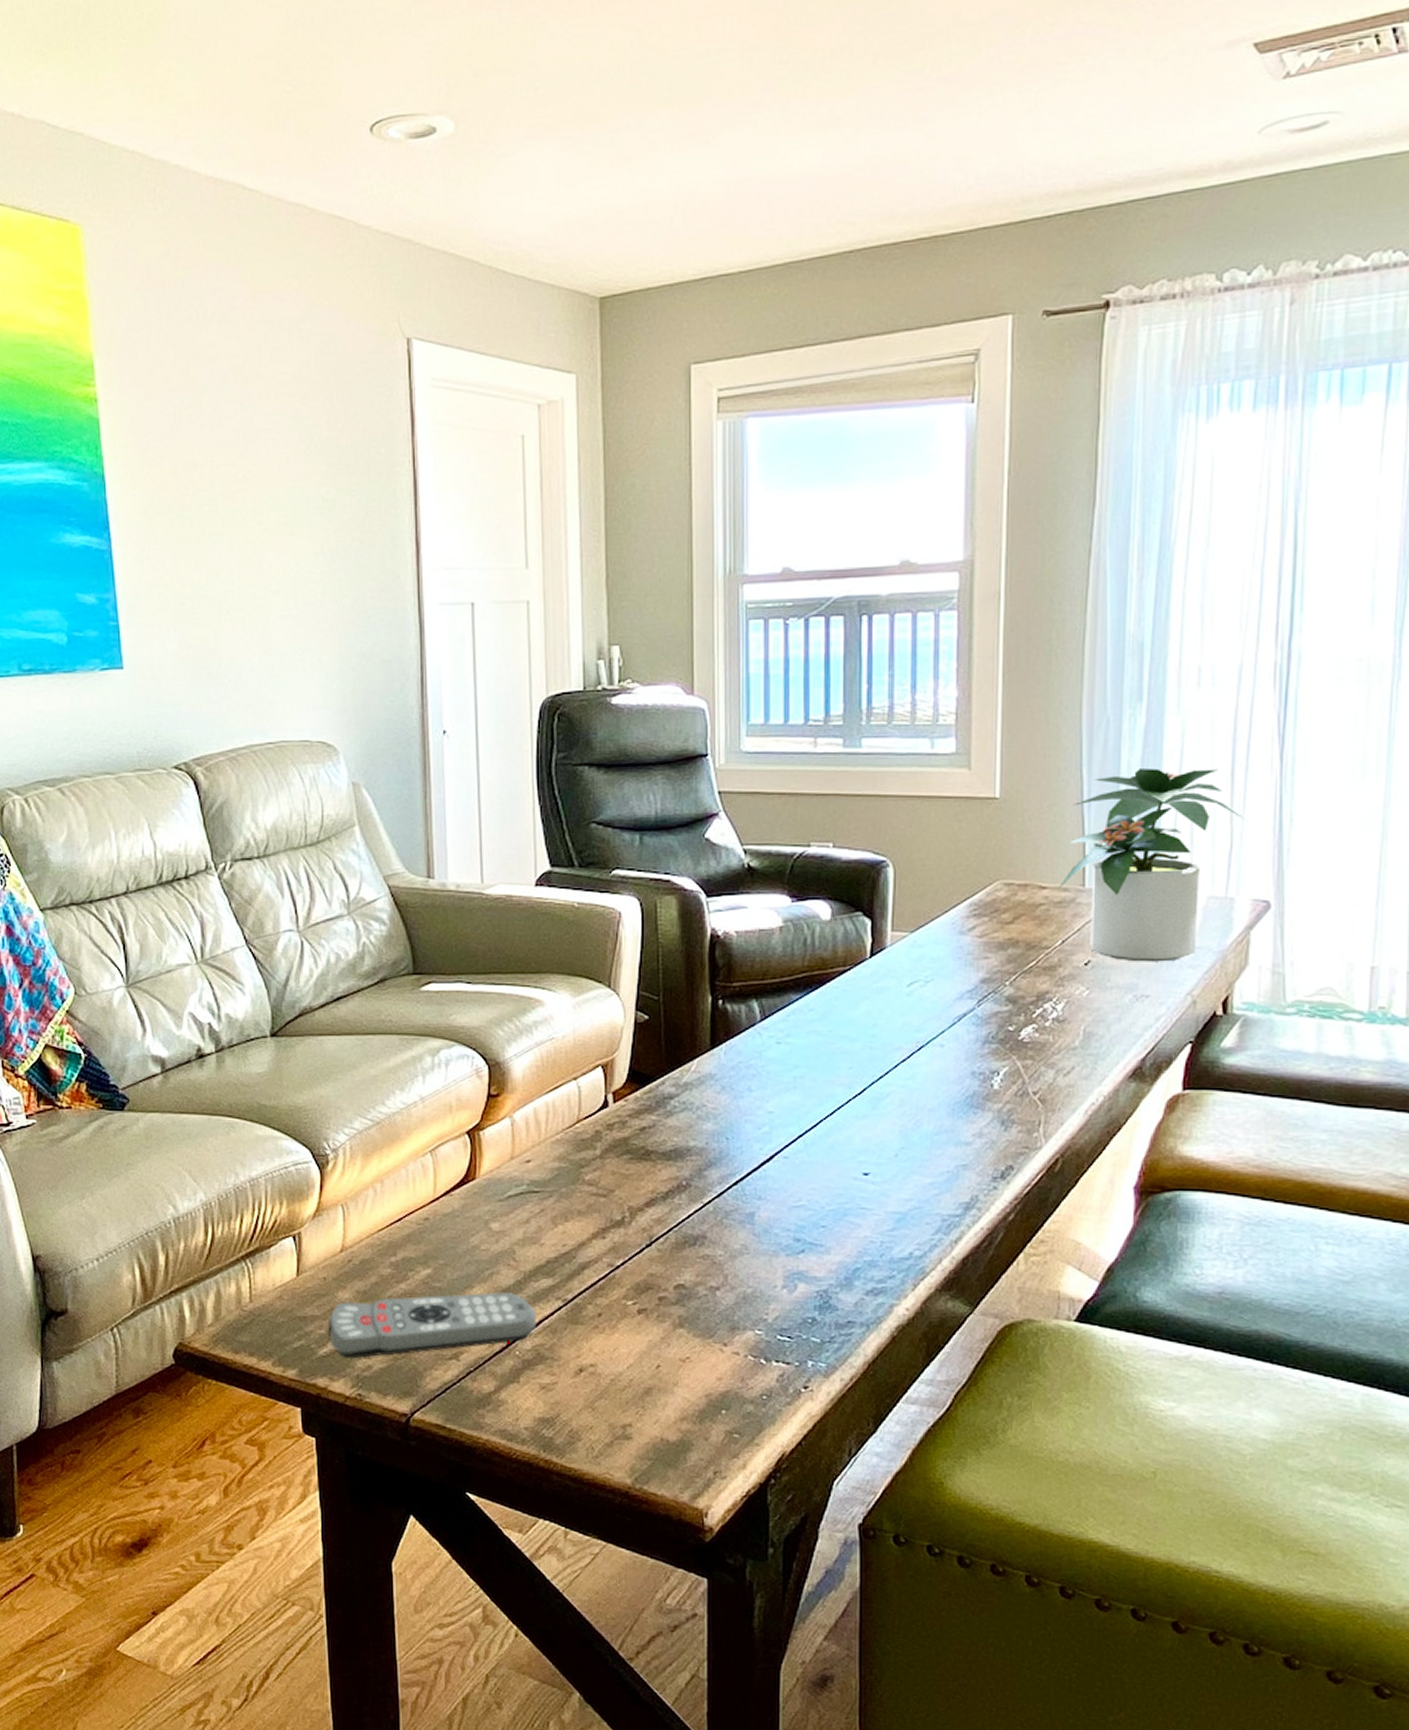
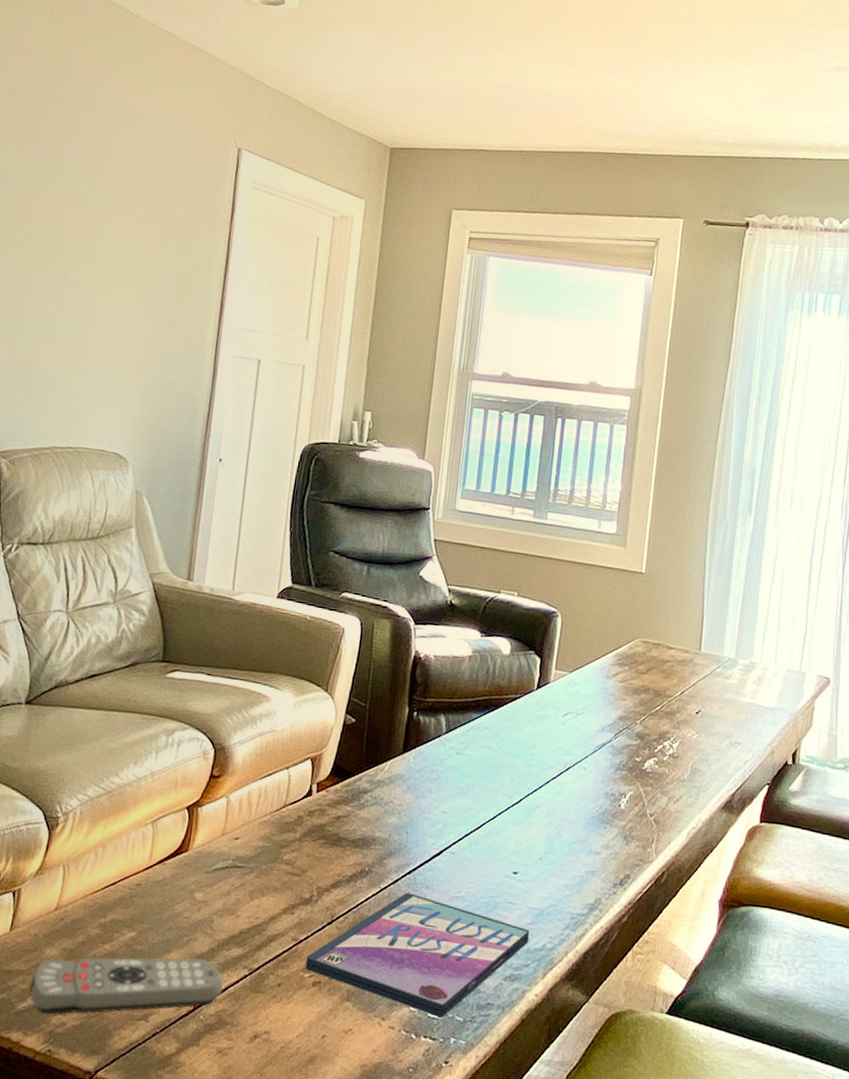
video game case: none [626,1206,892,1340] -> present [305,892,530,1018]
potted plant: present [1058,768,1247,962] -> none [681,564,818,718]

